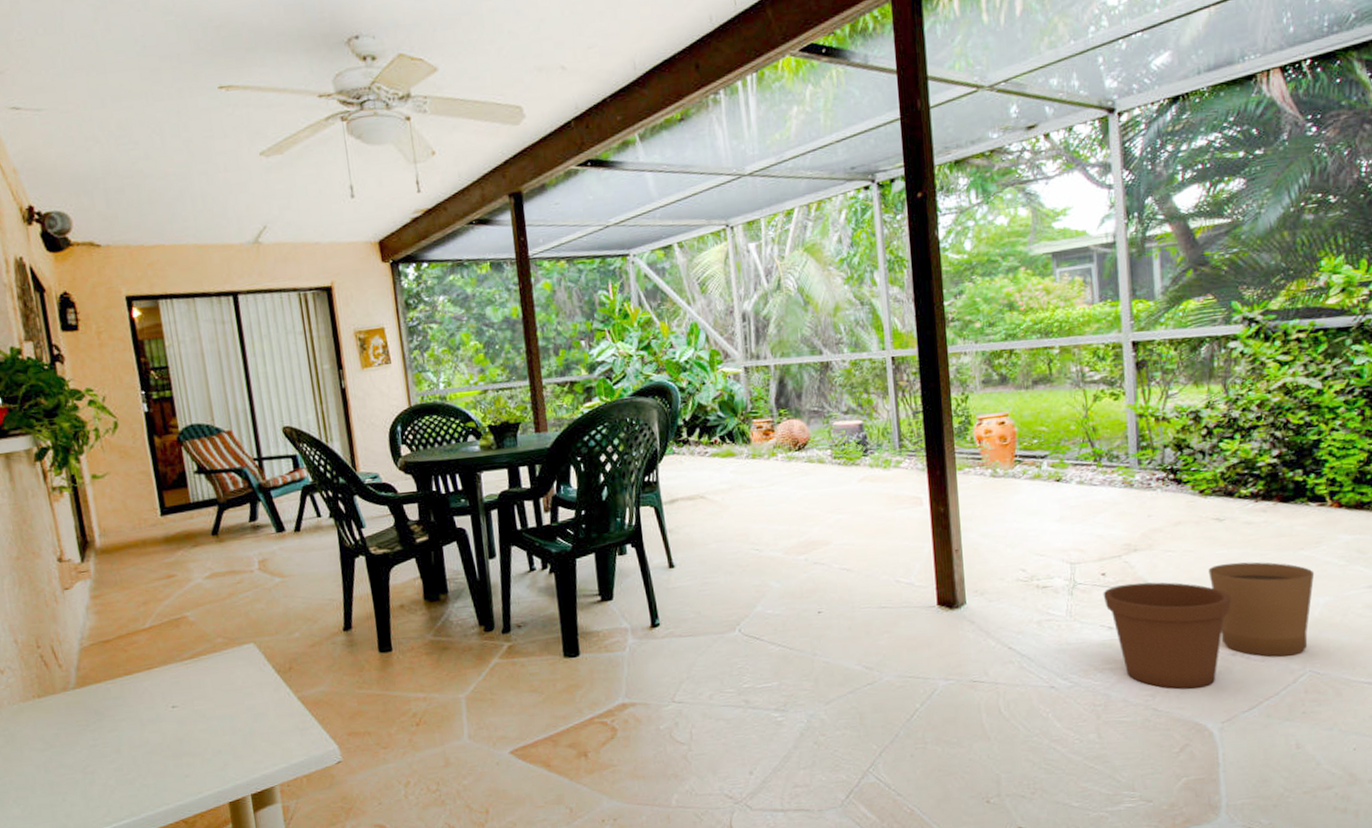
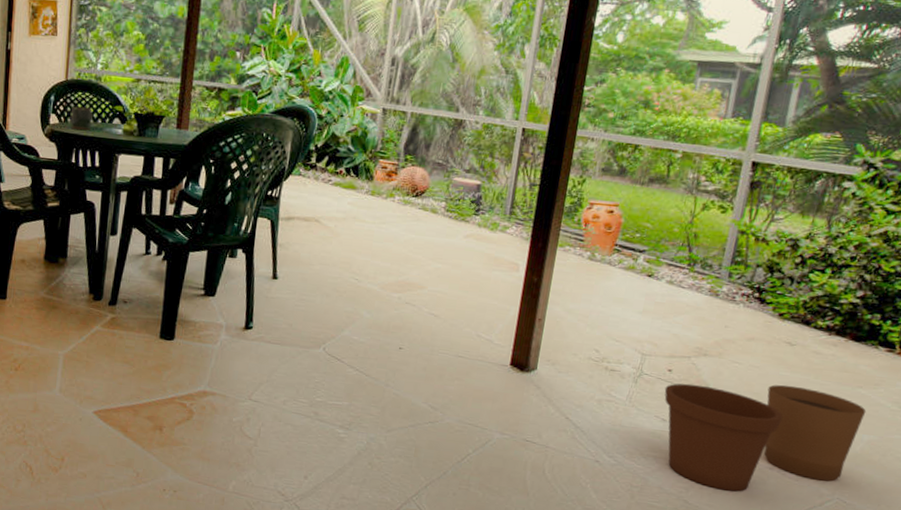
mug: none [421,430,446,456] -> present [70,106,93,131]

